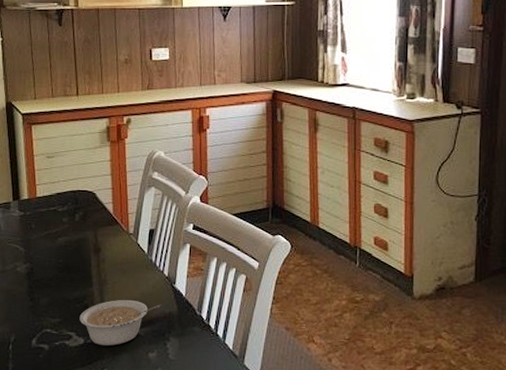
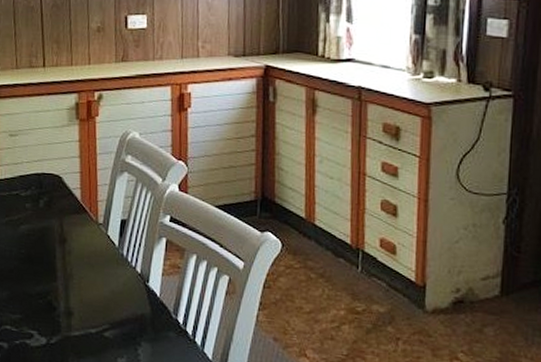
legume: present [79,299,162,346] -> none [42,297,133,348]

